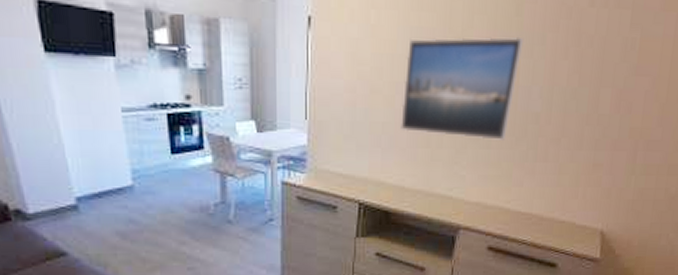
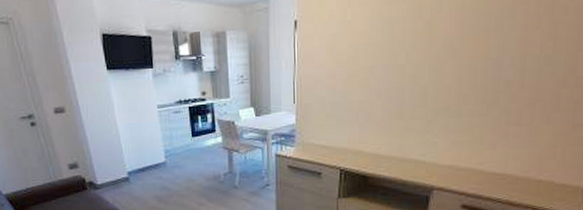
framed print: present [401,36,524,140] -> none [376,14,493,109]

